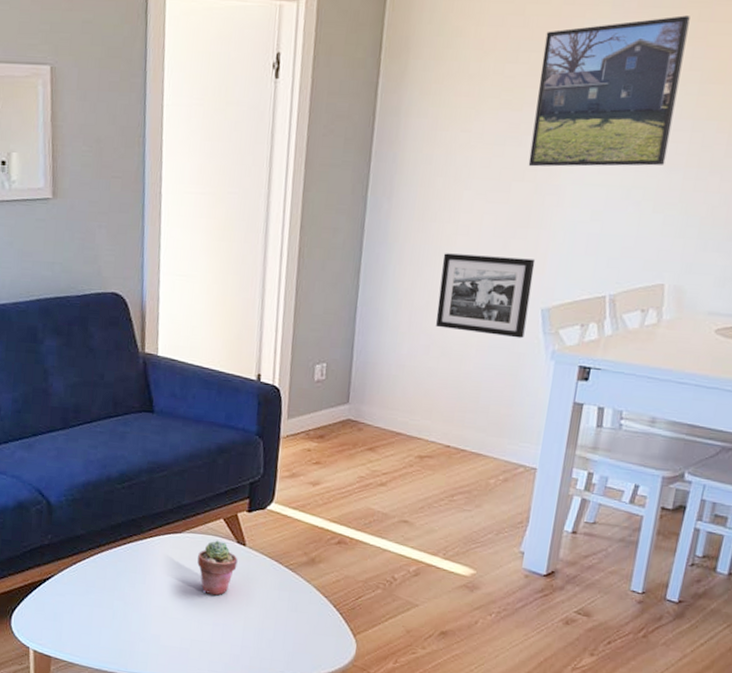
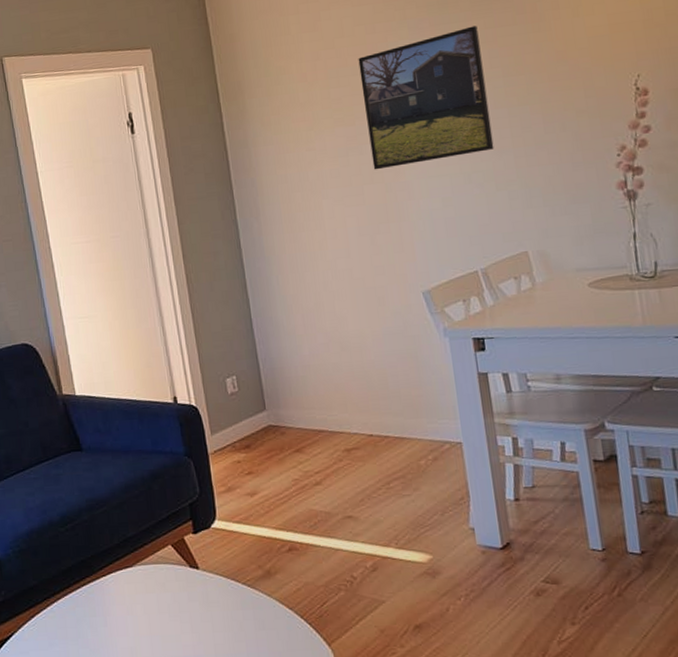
potted succulent: present [197,540,238,596] -> none [154,568,195,627]
picture frame: present [436,253,536,339] -> none [319,249,413,325]

